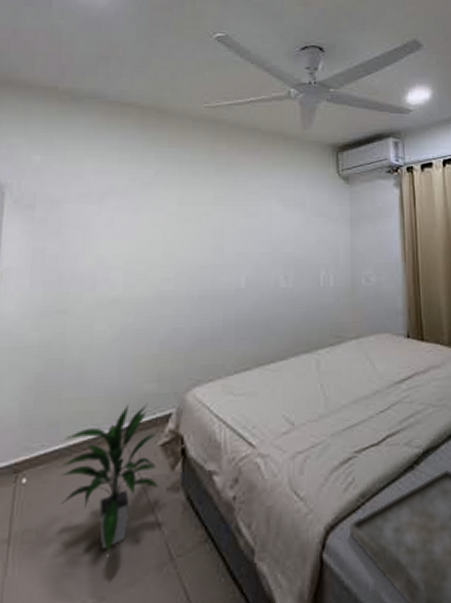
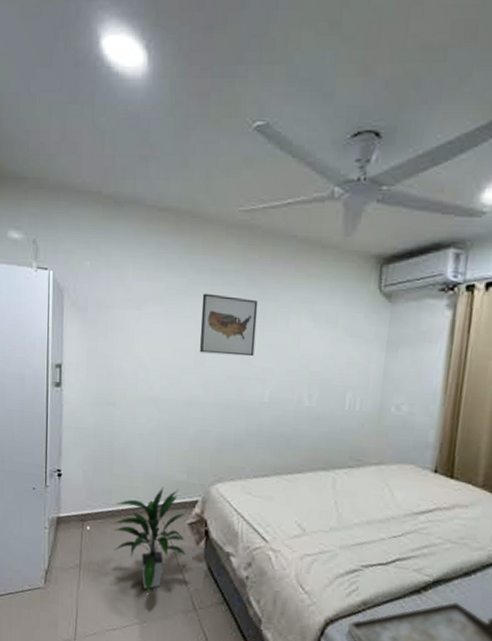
wall art: none [168,183,228,244] -> present [200,293,258,357]

